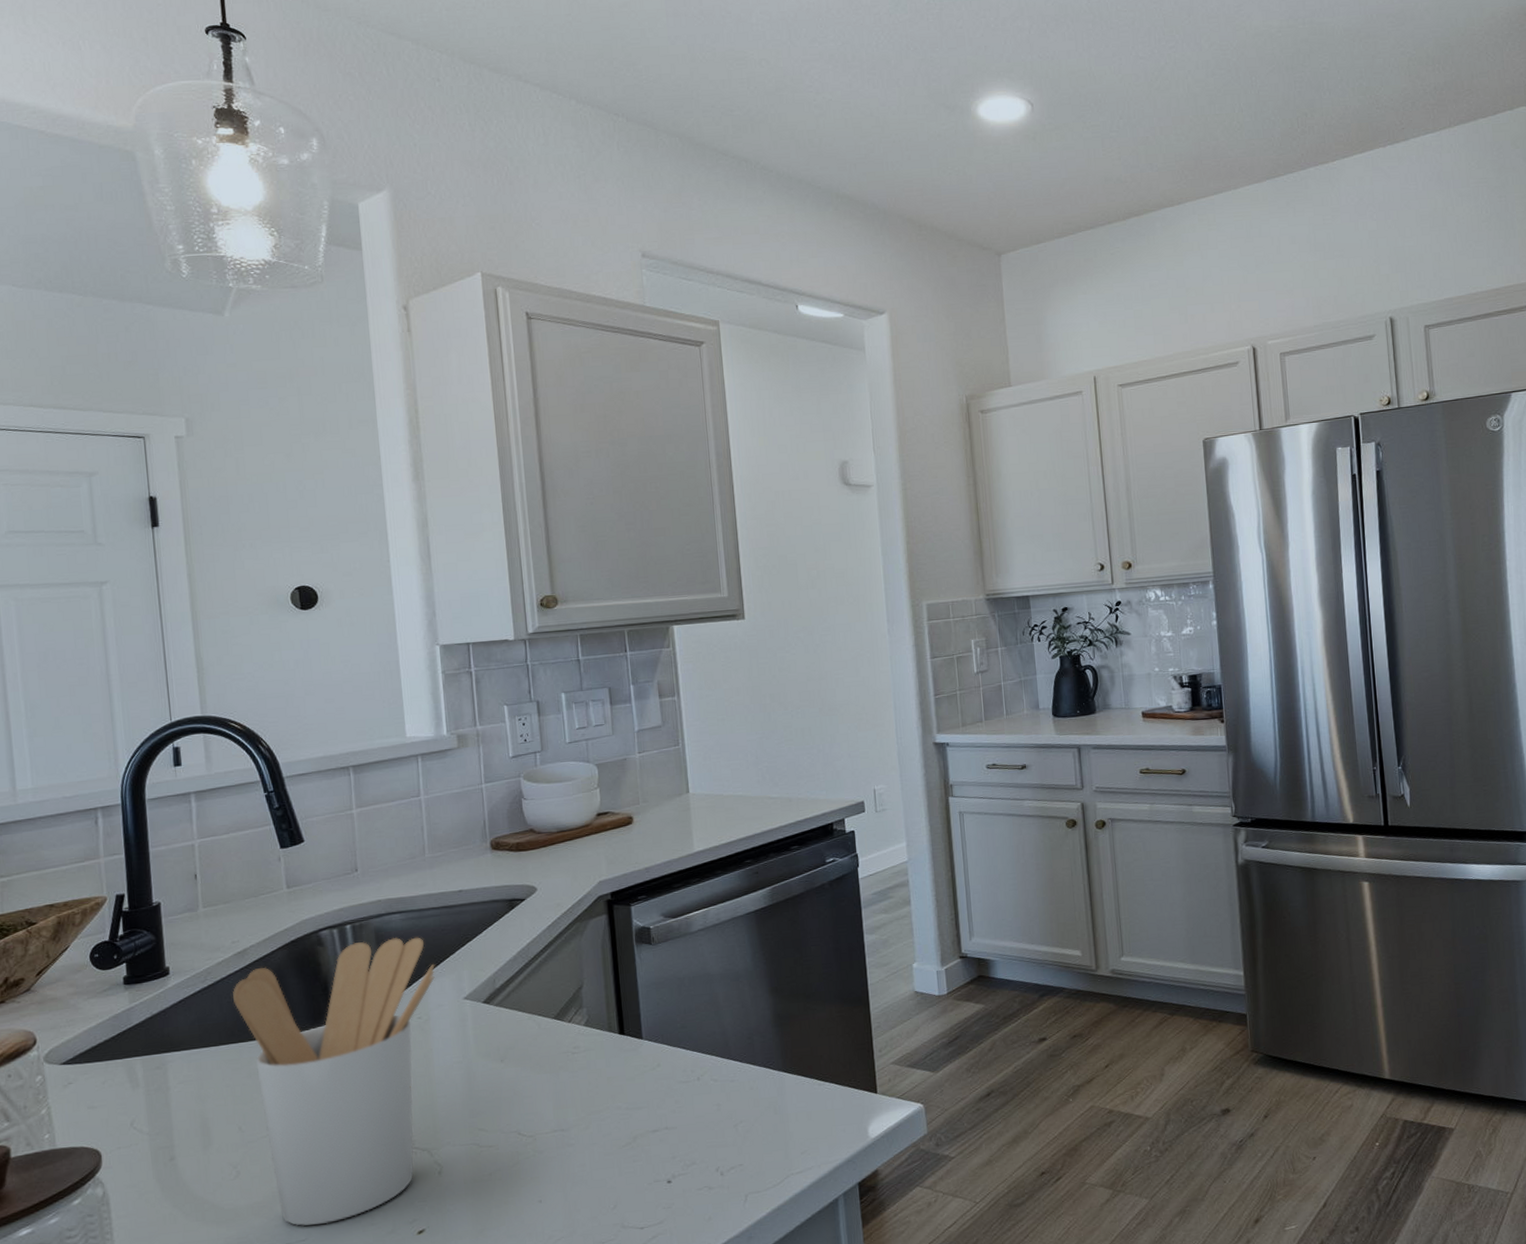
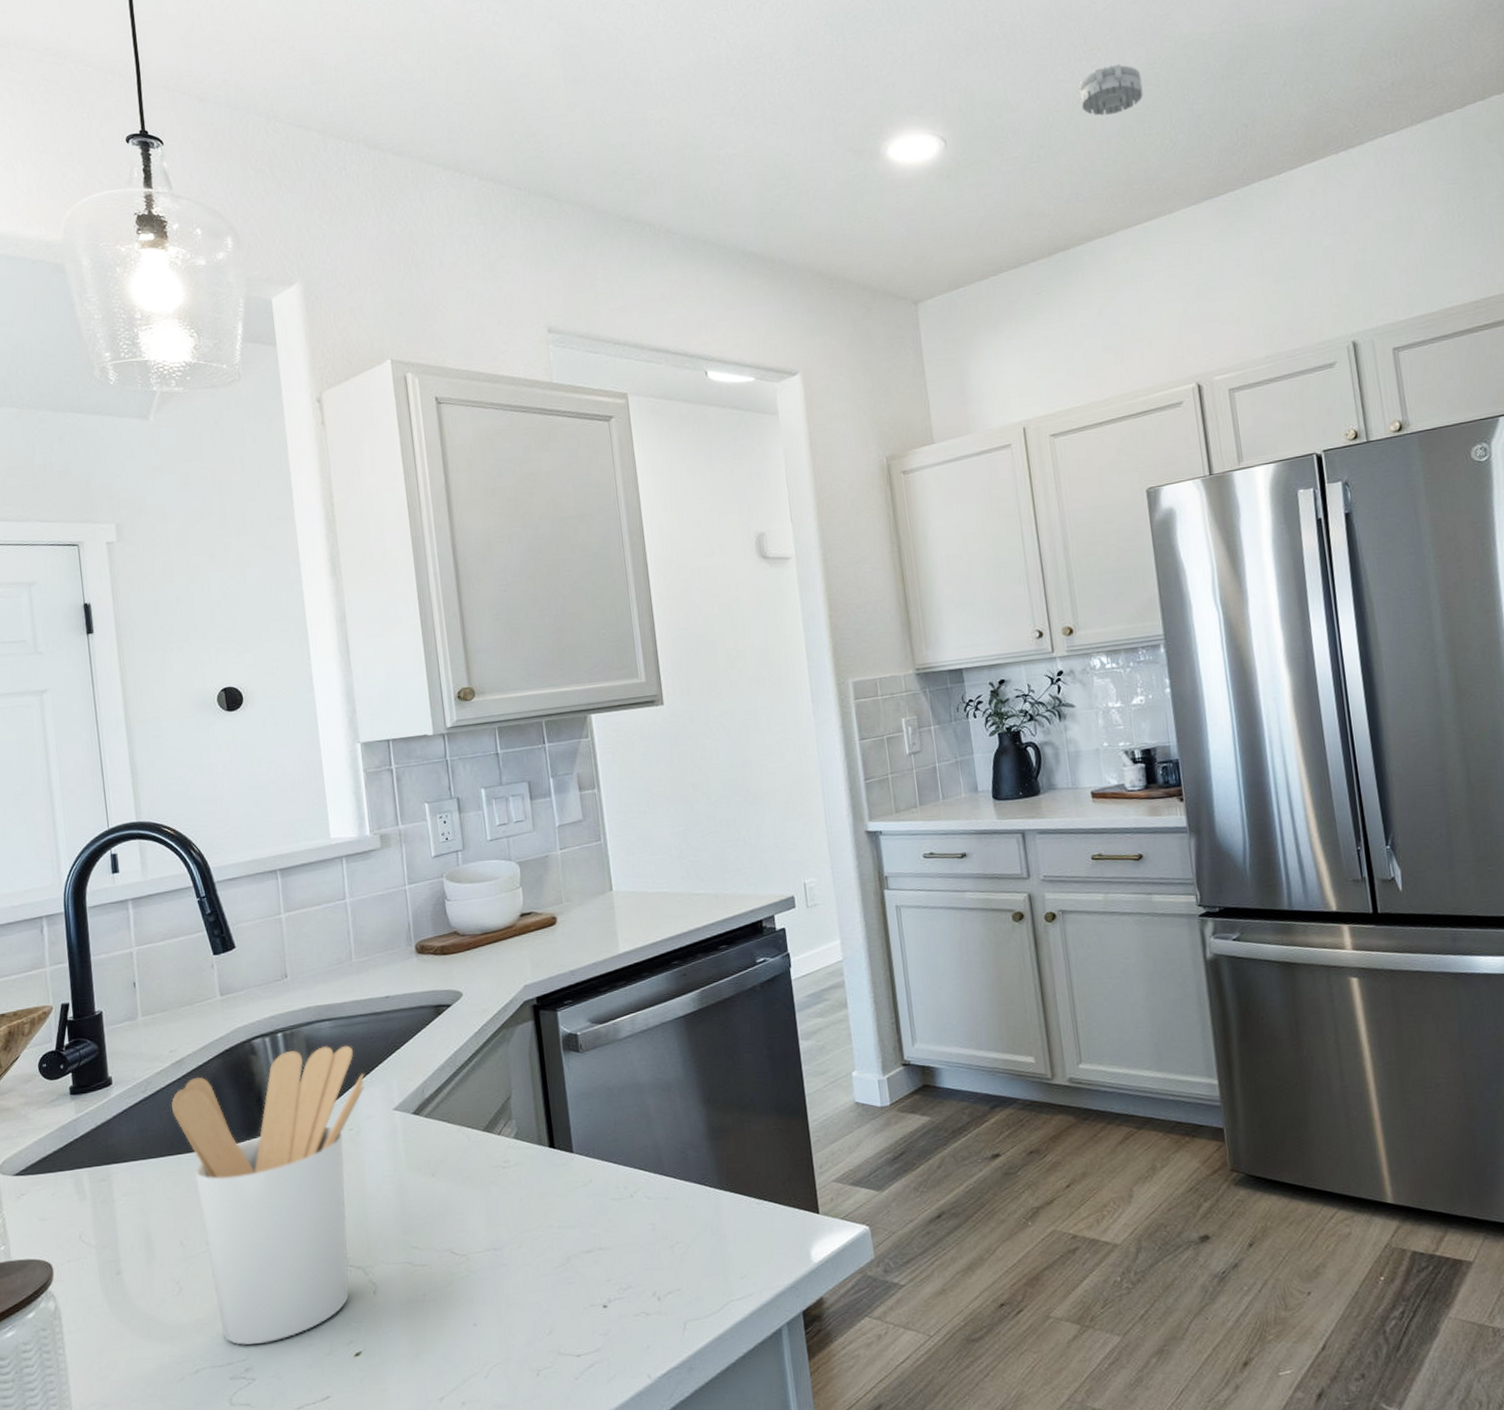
smoke detector: none [1157,47,1216,94] -> present [1078,64,1143,116]

